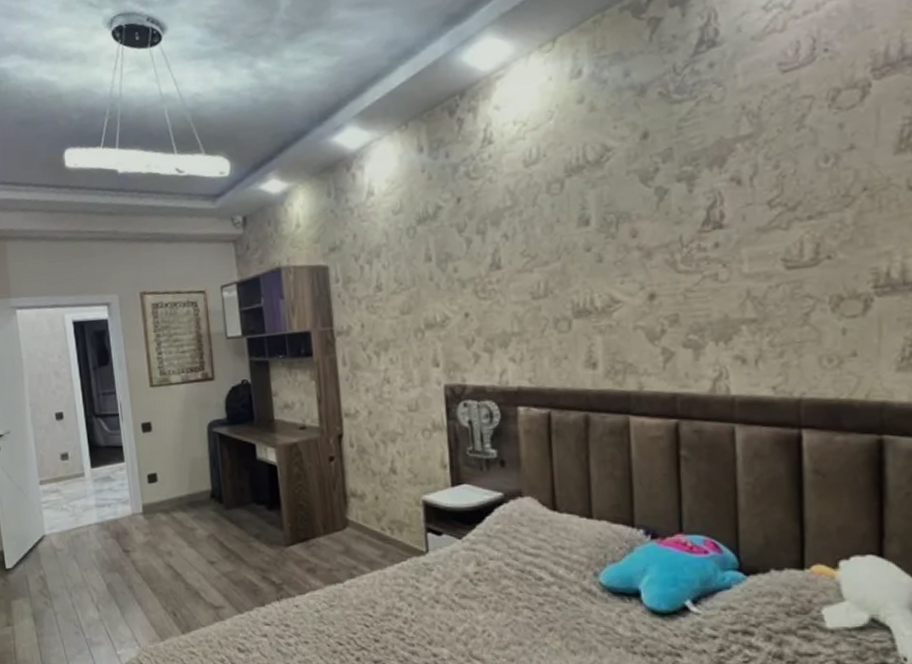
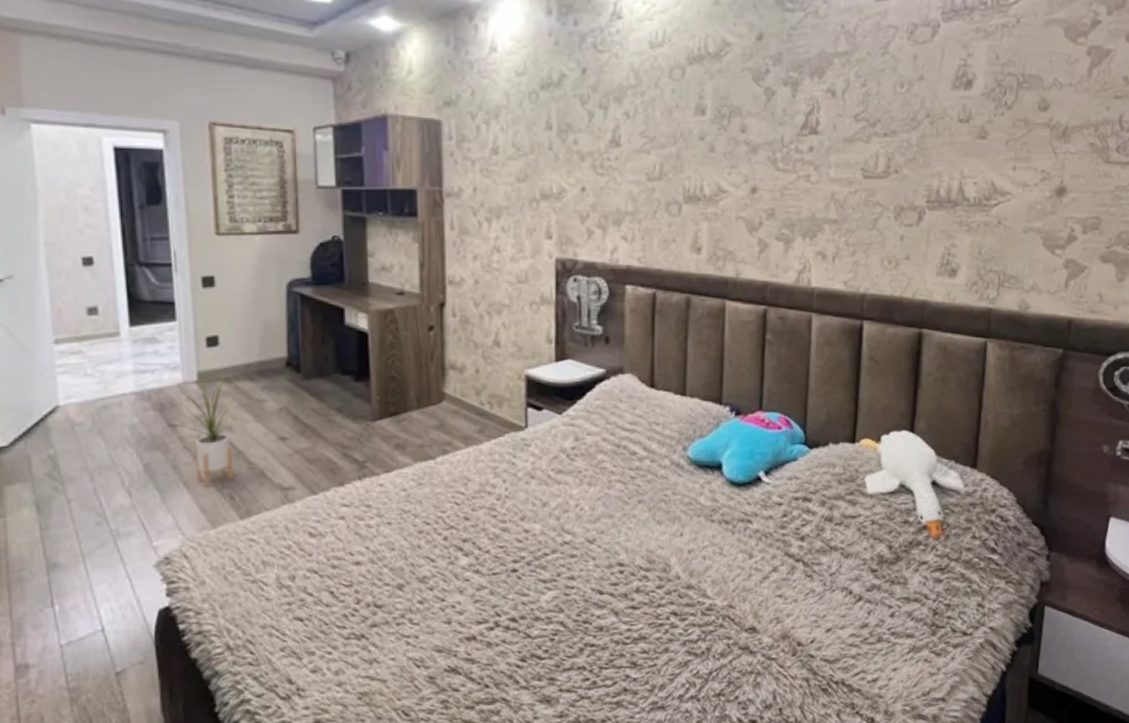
house plant: none [126,504,179,604] -> present [173,372,243,487]

